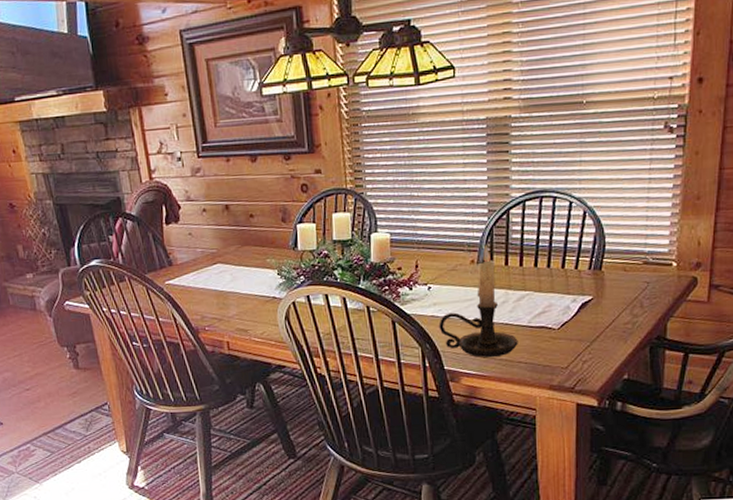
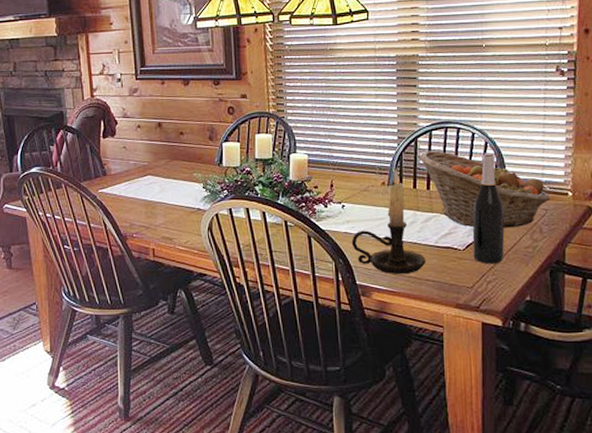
fruit basket: none [510,223,652,304] -> present [418,151,550,228]
wine bottle: none [568,223,603,343] -> present [472,153,505,264]

